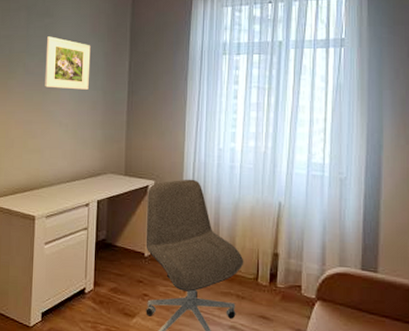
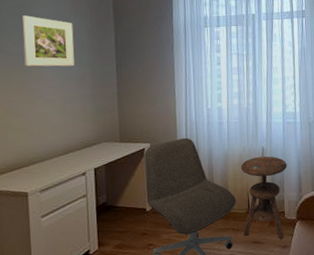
side table: none [249,213,309,321] -> present [240,156,287,240]

